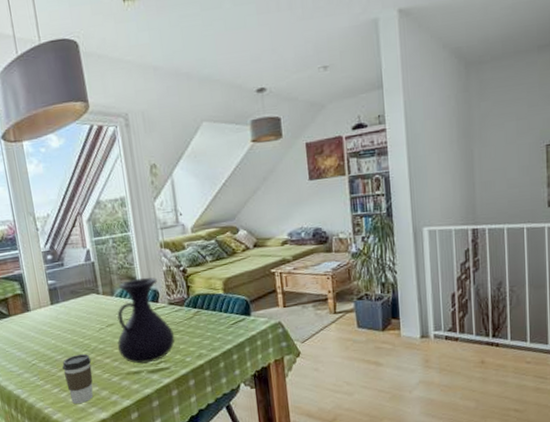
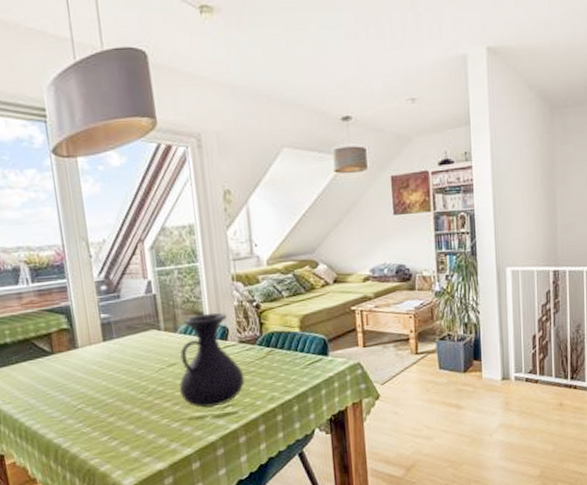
coffee cup: present [62,353,94,404] -> none [113,396,149,453]

